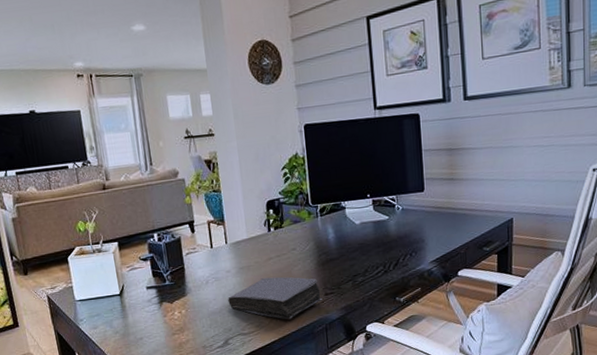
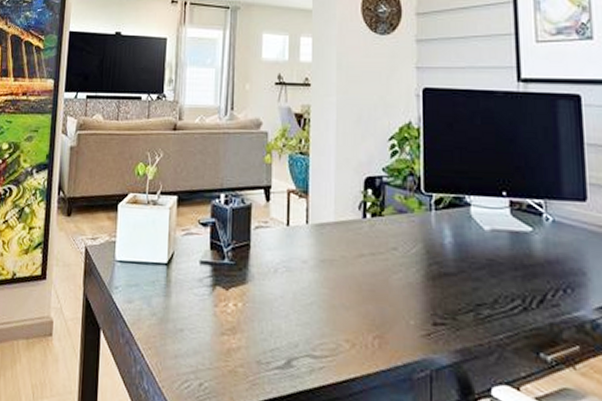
book: present [228,277,323,320] -> none [299,281,429,350]

